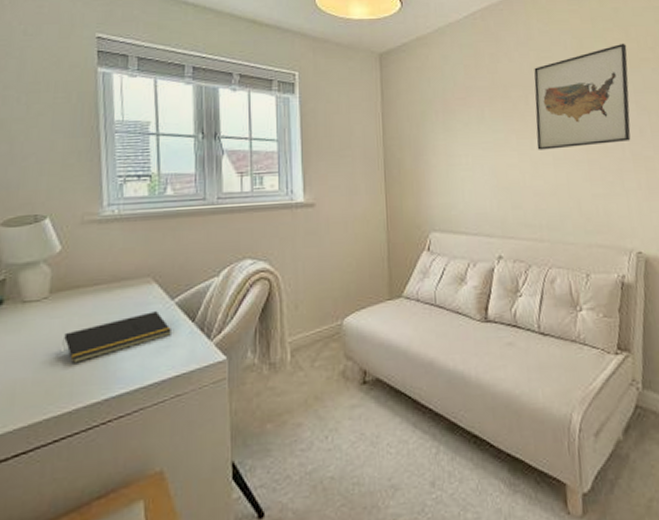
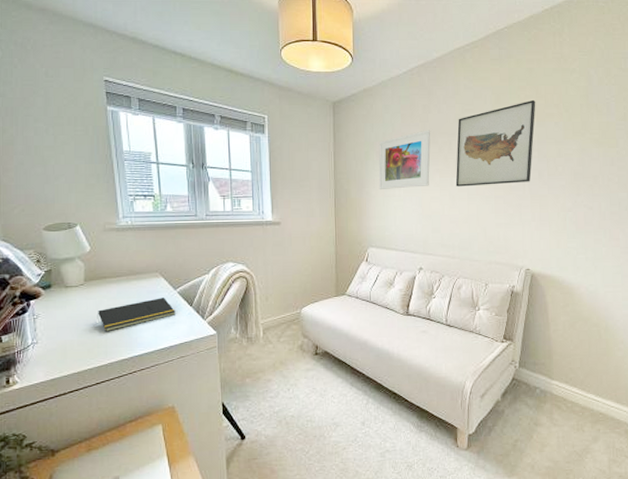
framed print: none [437,82,504,157] -> present [378,130,431,189]

